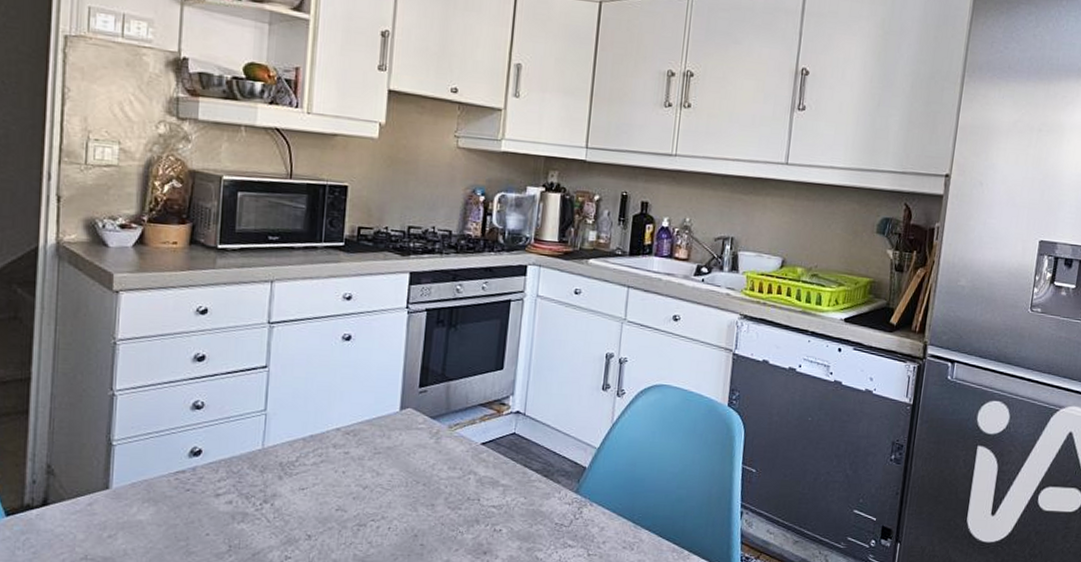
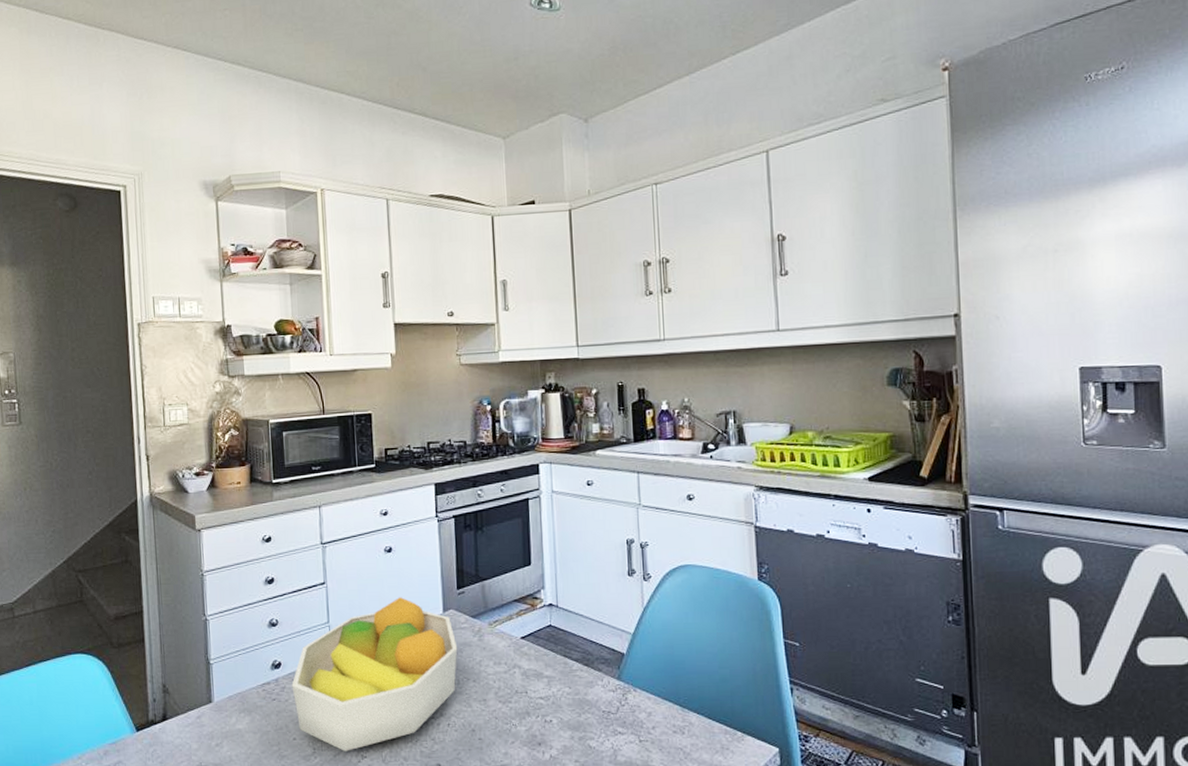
fruit bowl: none [211,390,411,551] -> present [291,597,458,751]

